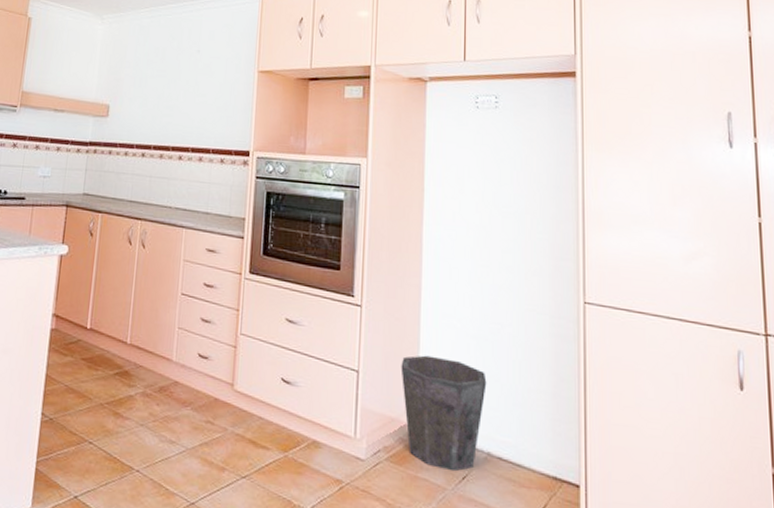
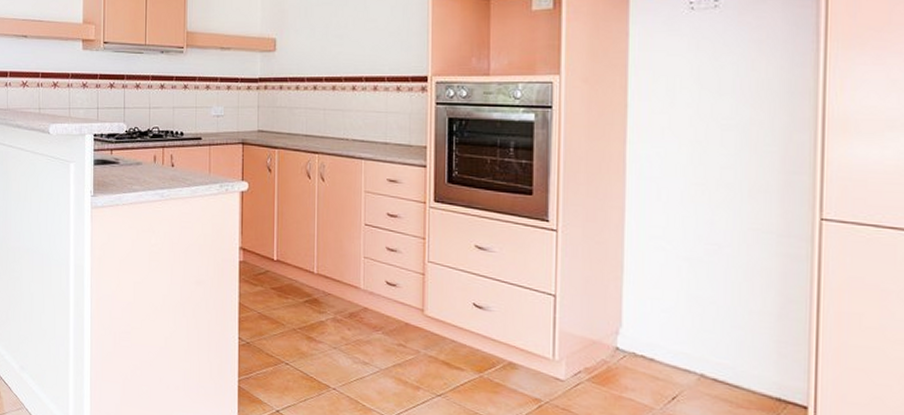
waste bin: present [400,355,487,472] -> none [602,278,701,393]

